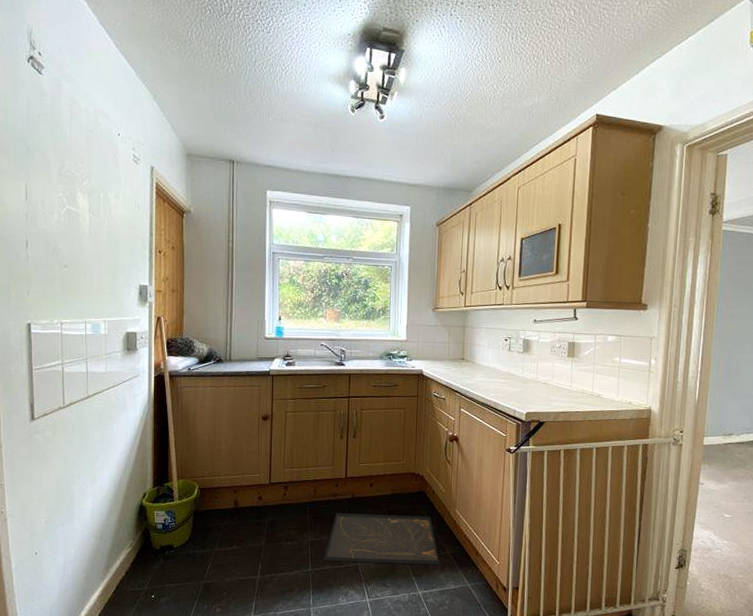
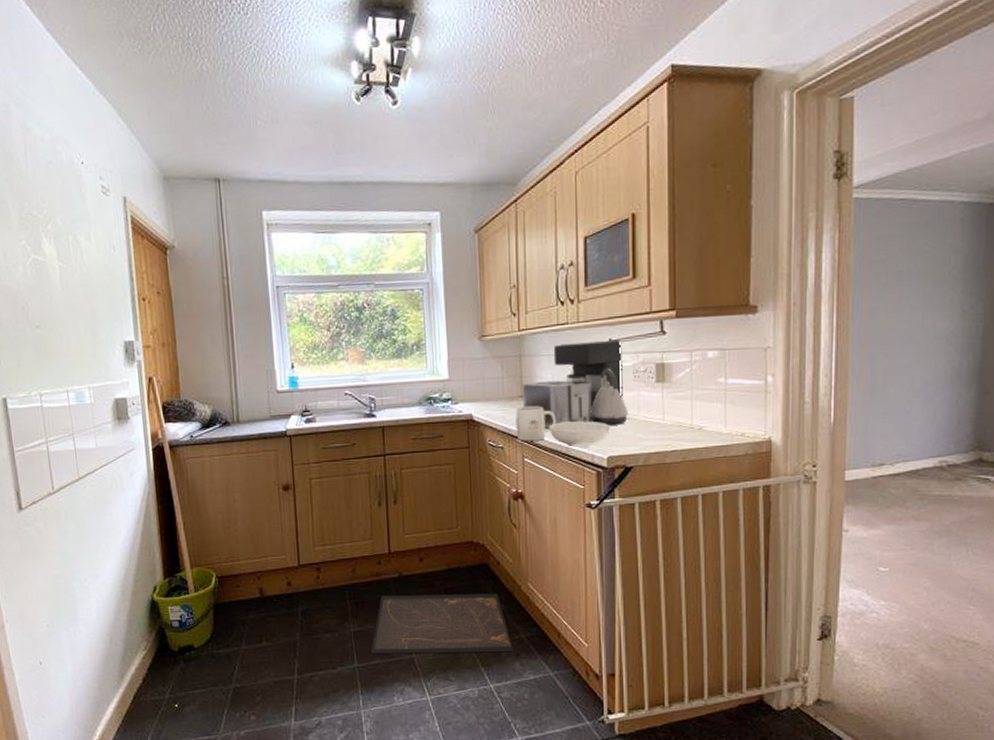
mug: none [456,367,489,396] -> present [515,405,557,441]
toaster: none [463,348,518,387] -> present [522,380,592,430]
bowl: none [482,382,530,404] -> present [548,421,611,449]
coffee maker: none [490,320,544,373] -> present [553,341,623,408]
kettle: none [515,342,545,388] -> present [590,368,629,425]

